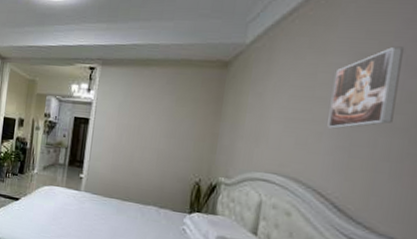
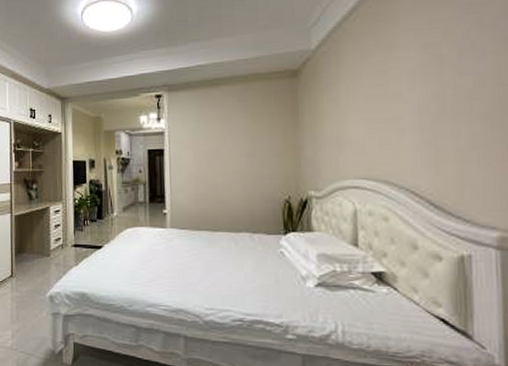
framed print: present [327,46,404,129] -> none [406,31,471,124]

